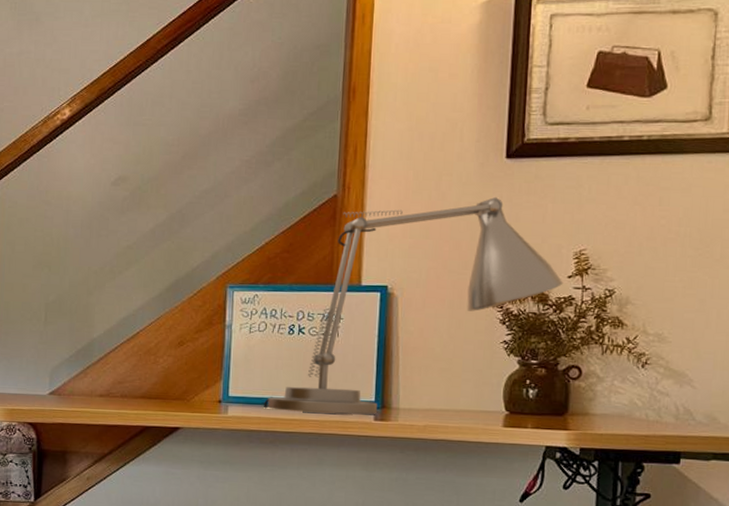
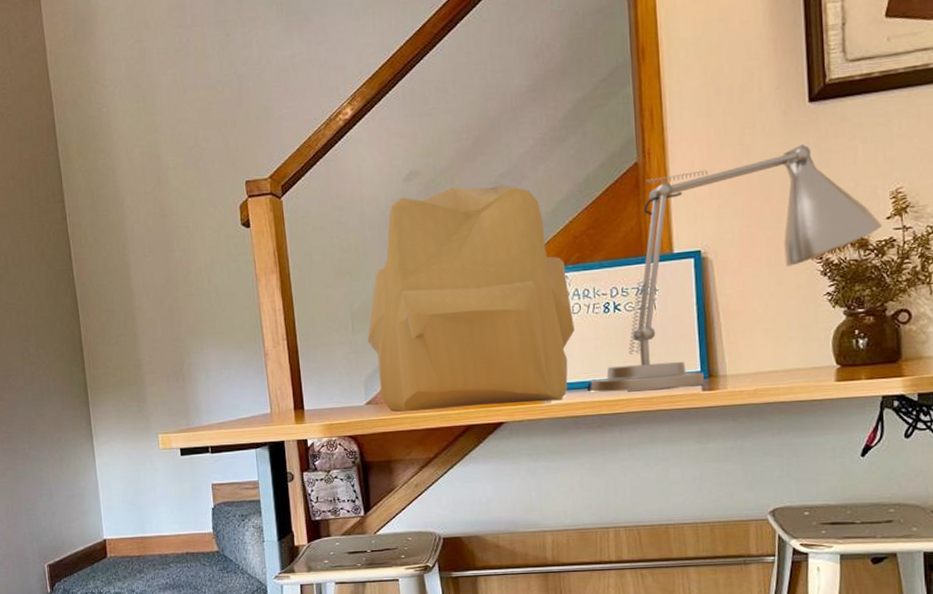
backpack: none [58,197,259,413] -> present [367,184,575,413]

